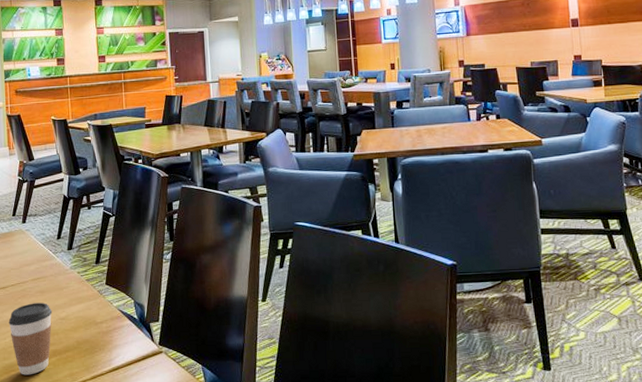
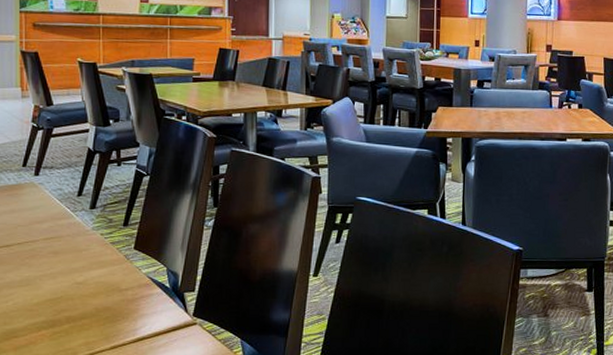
coffee cup: present [8,303,53,375] -> none [12,264,68,343]

